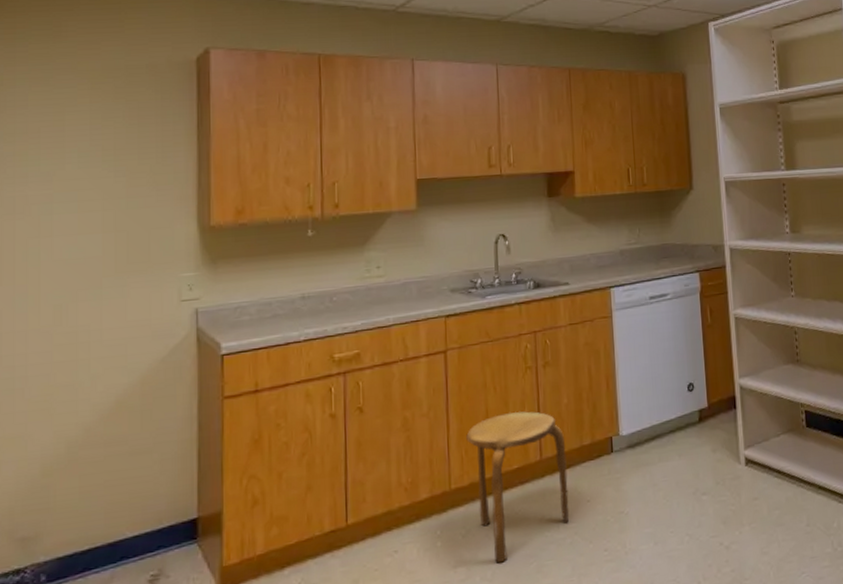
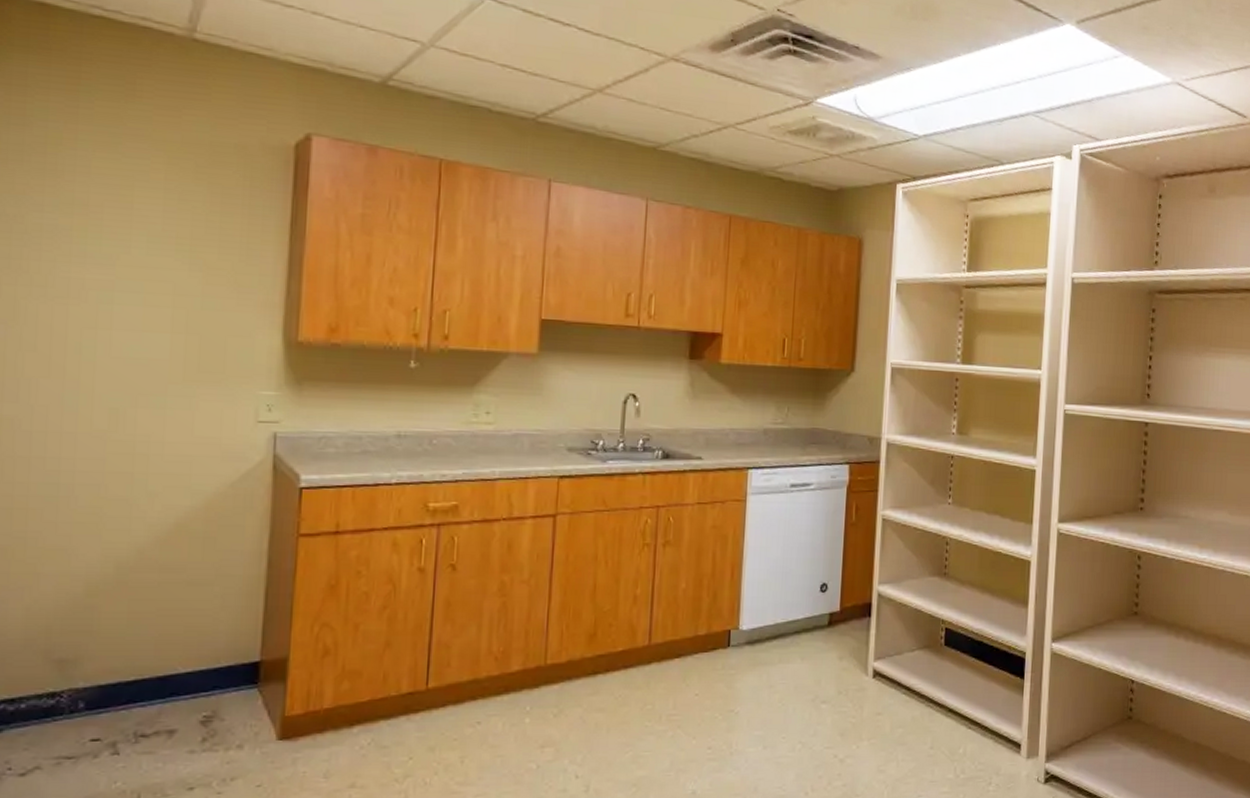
stool: present [466,411,570,563] -> none [569,590,679,748]

